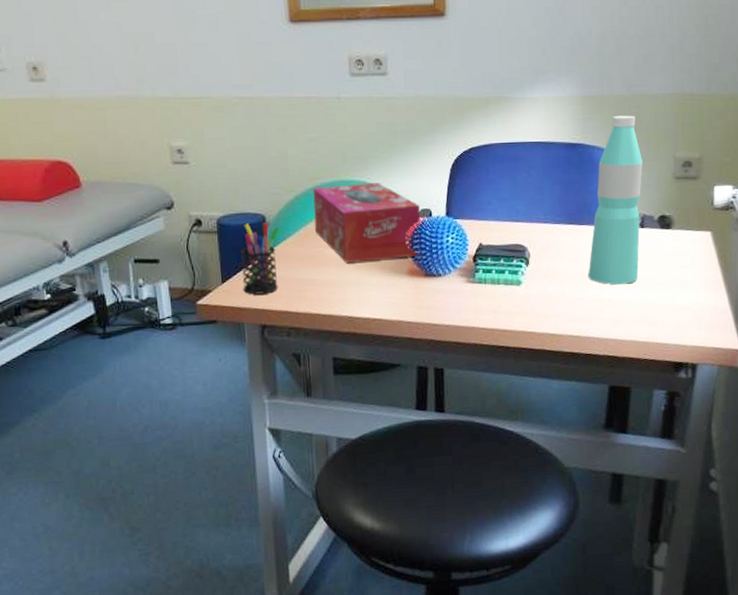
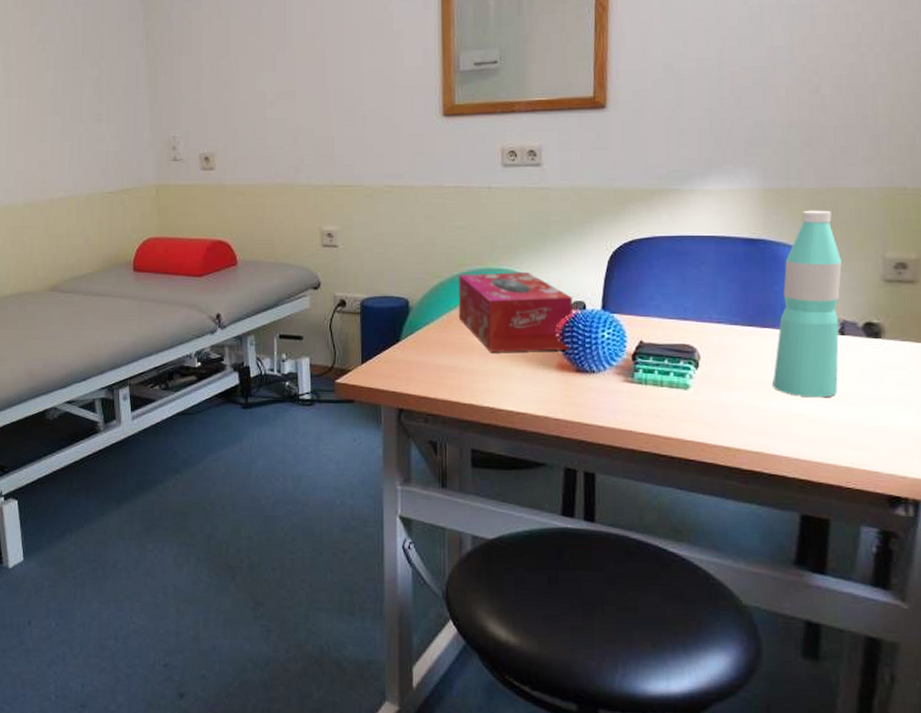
pen holder: present [240,222,280,295] -> none [382,306,423,378]

